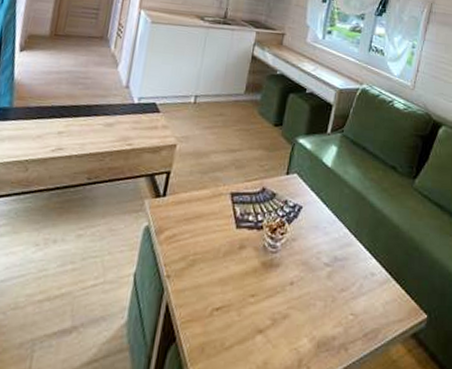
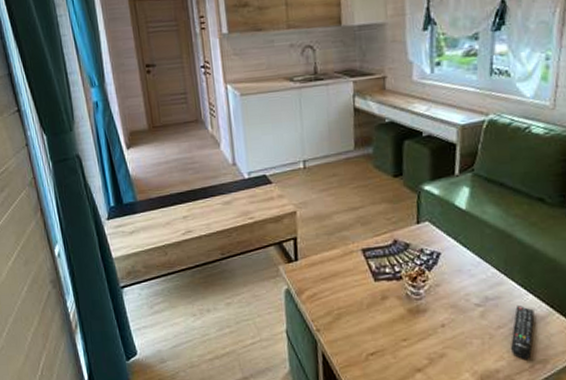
remote control: none [349,268,375,327] -> present [511,304,535,359]

